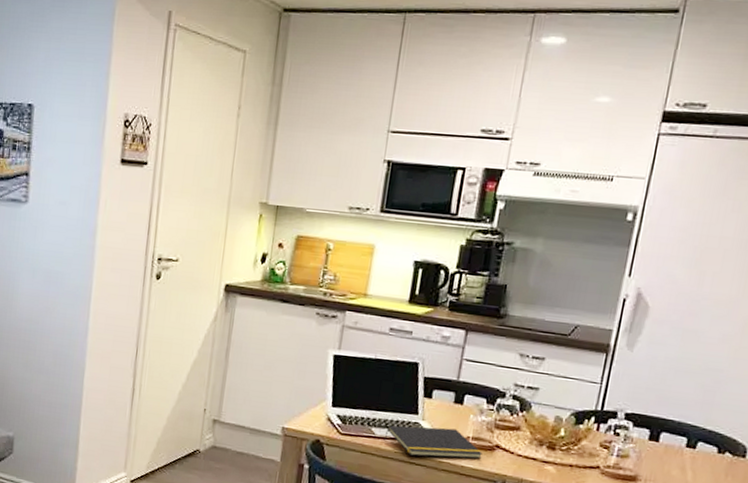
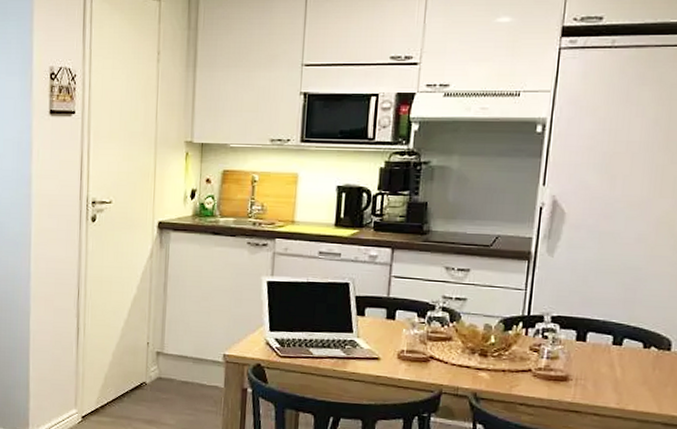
notepad: present [383,425,483,459] -> none [322,343,418,373]

